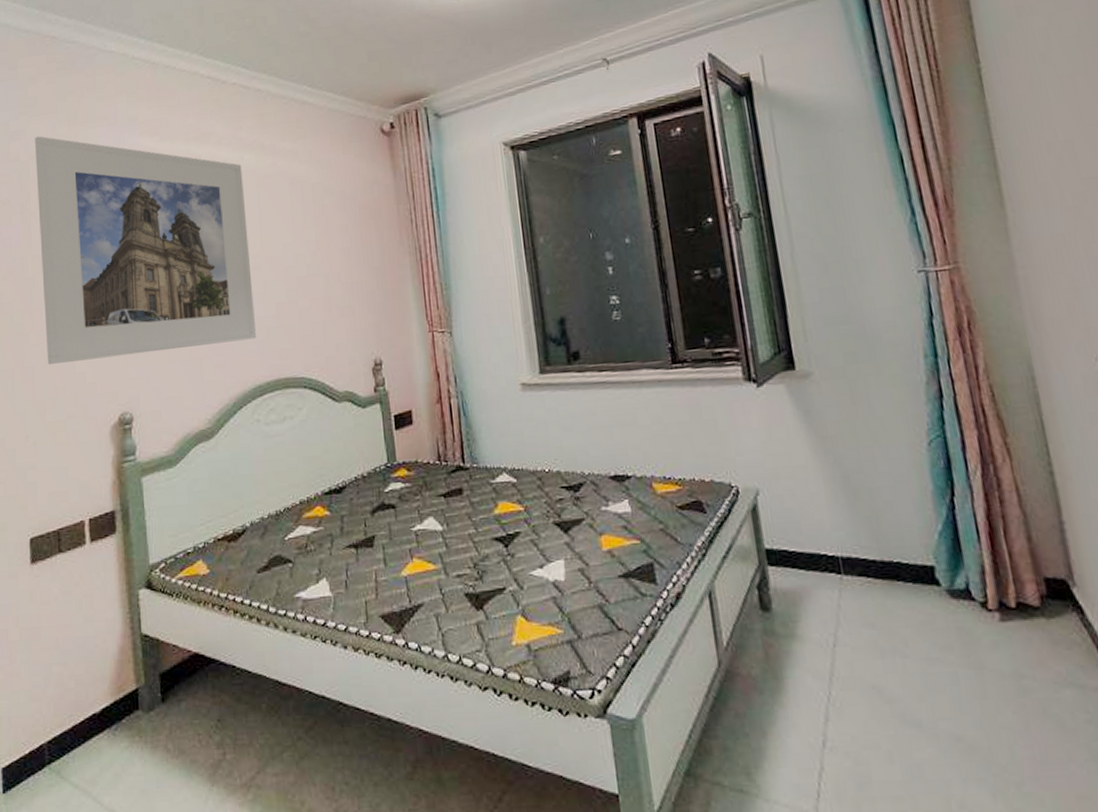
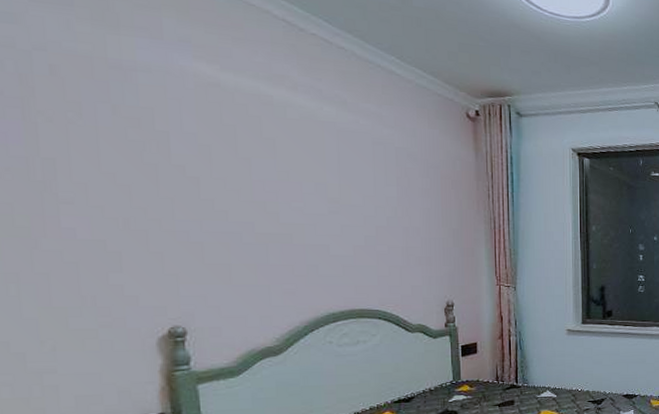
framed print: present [35,136,256,364] -> none [40,26,331,274]

